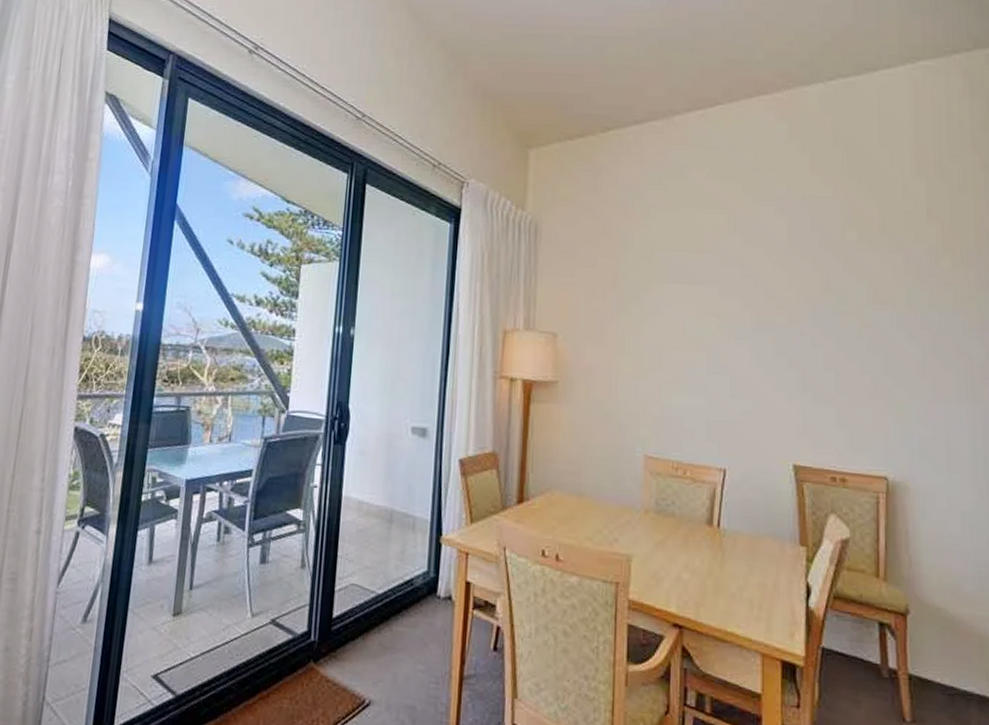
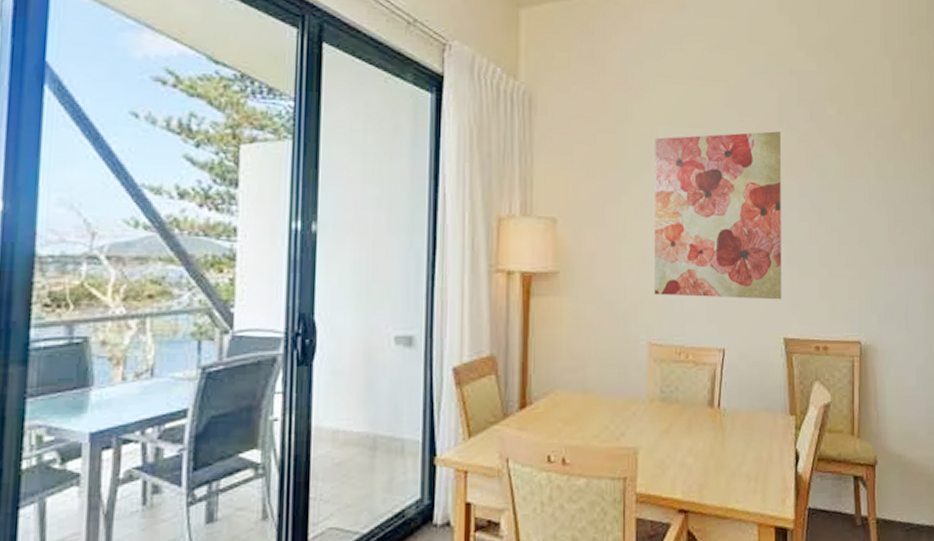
wall art: none [651,256,791,426] -> present [654,131,782,300]

